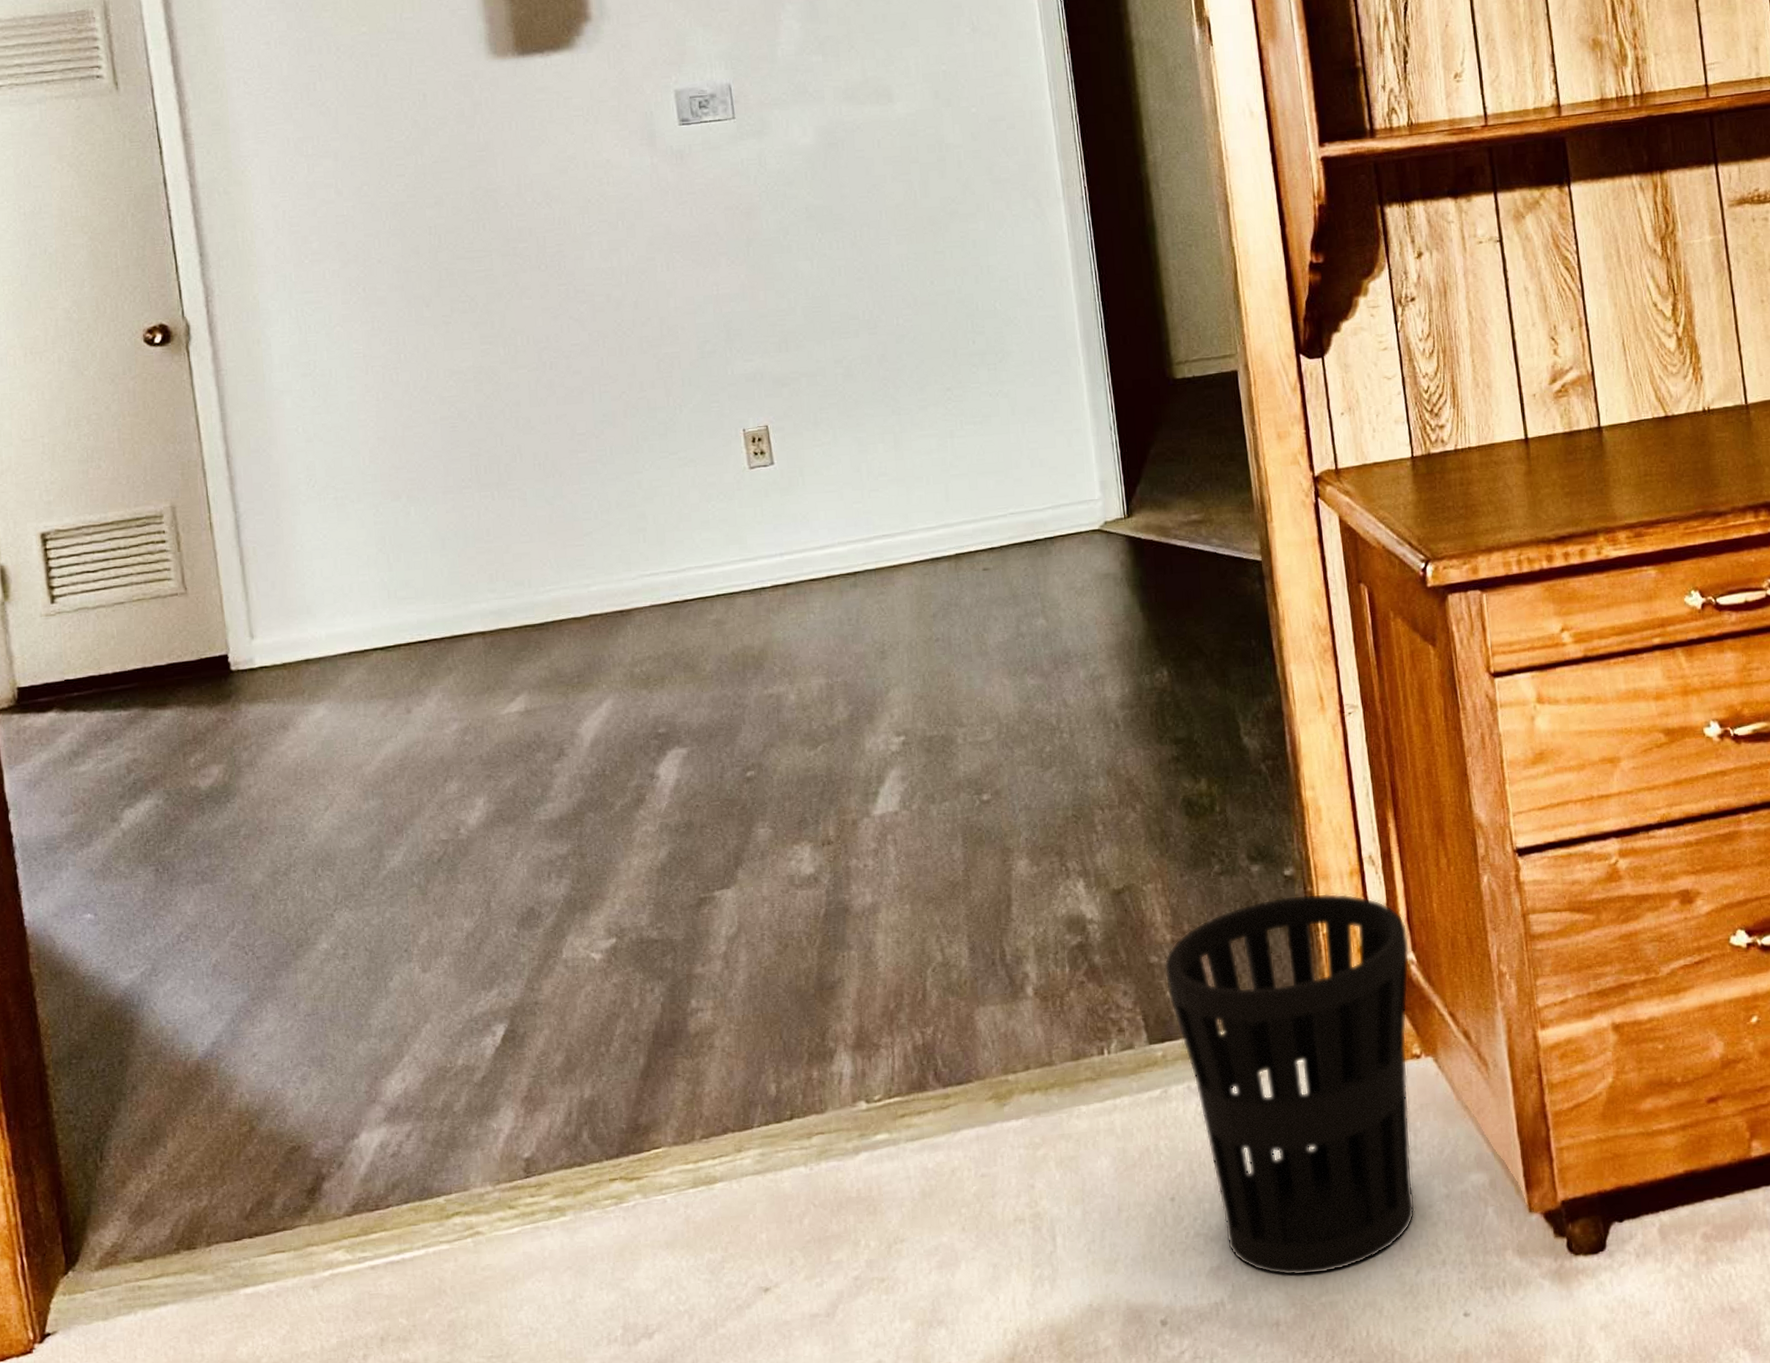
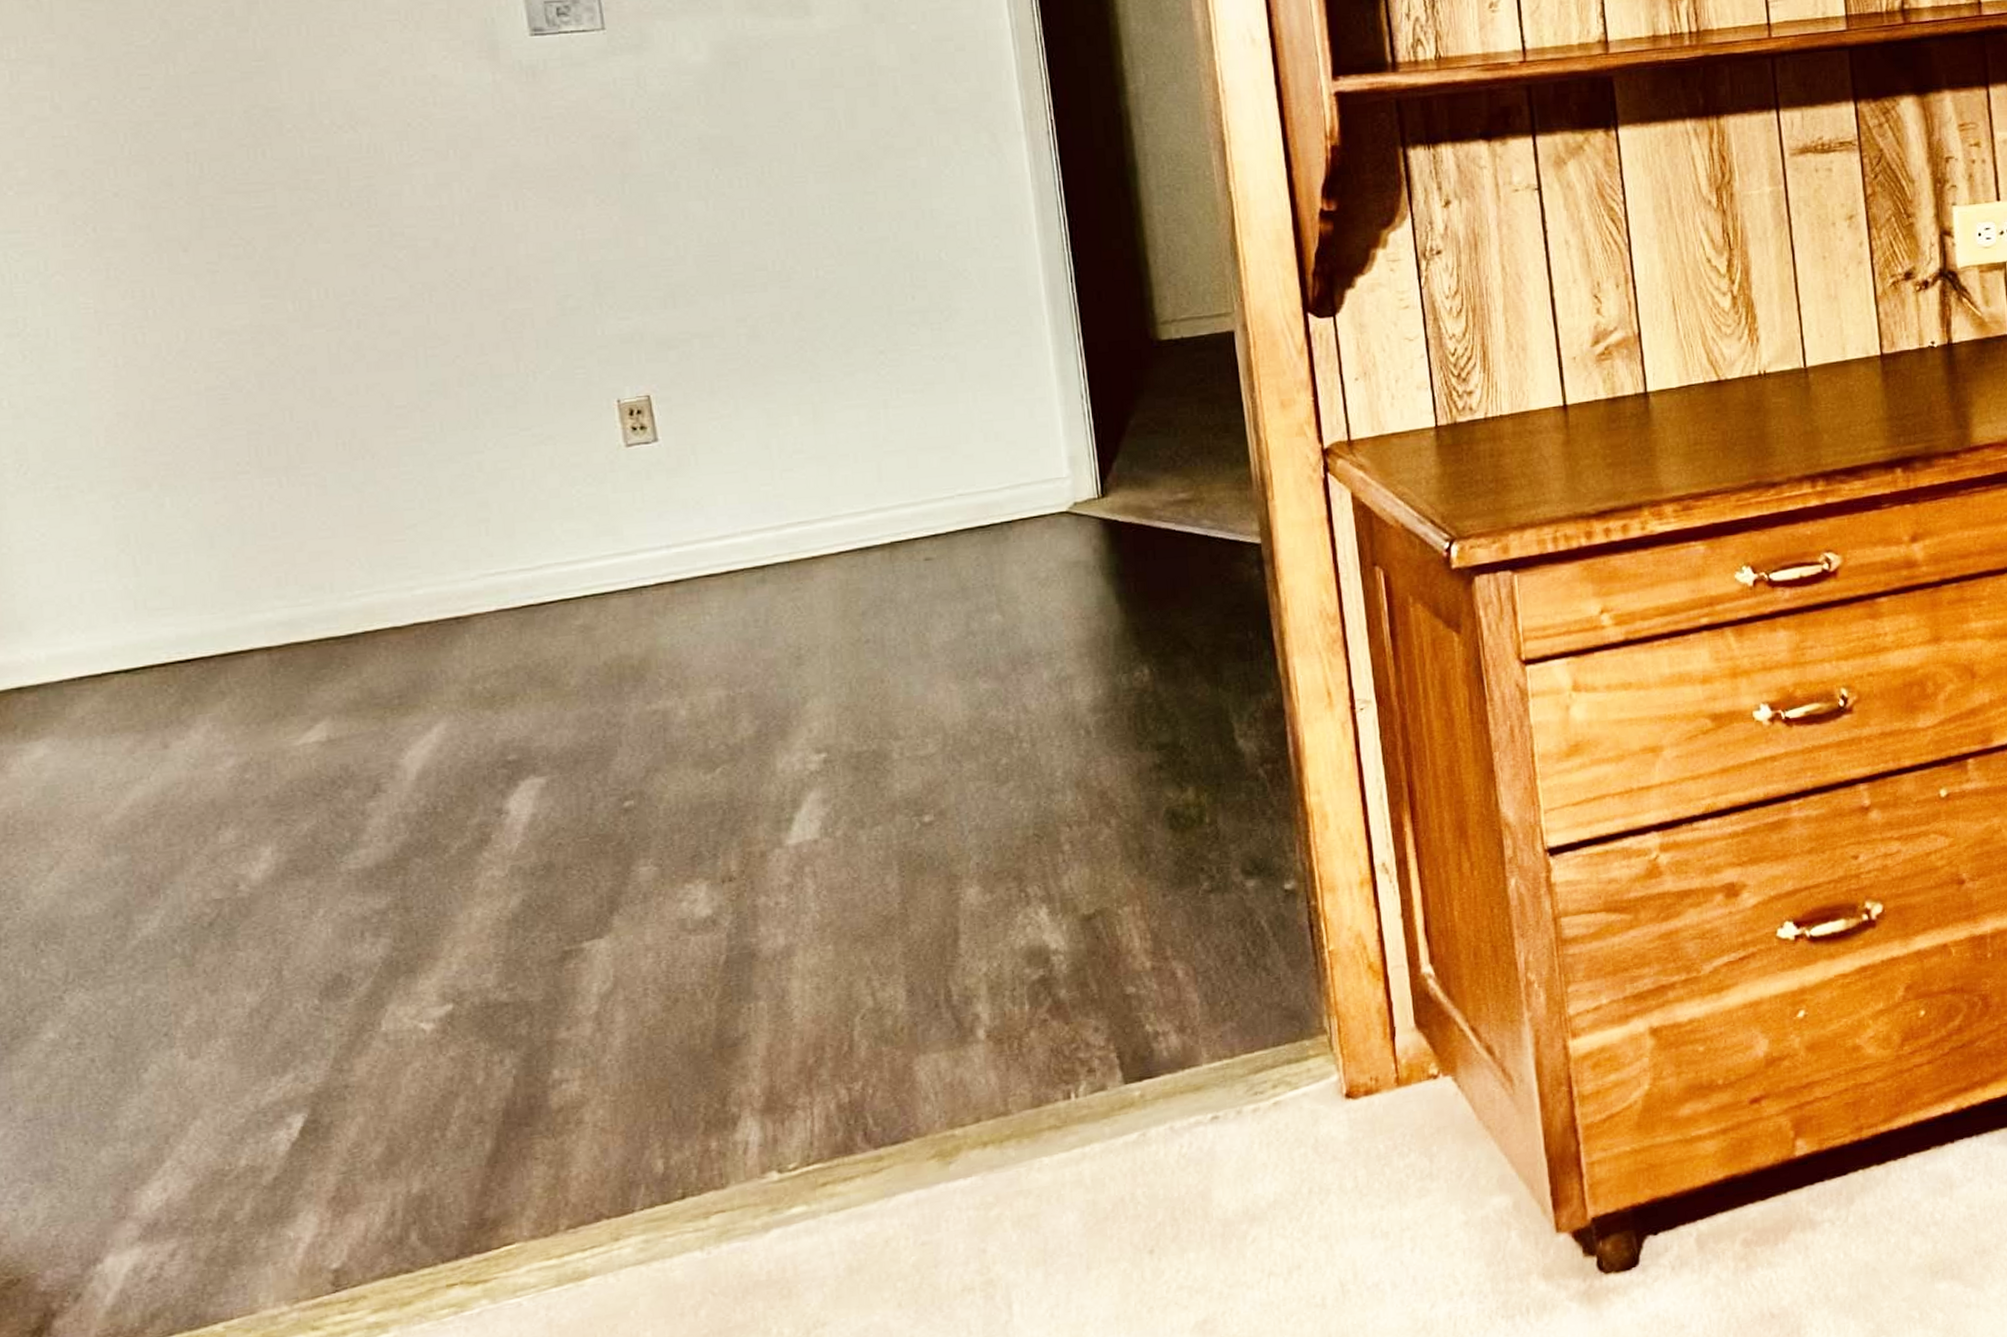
wastebasket: present [1164,893,1416,1276] -> none [1143,906,1431,1324]

